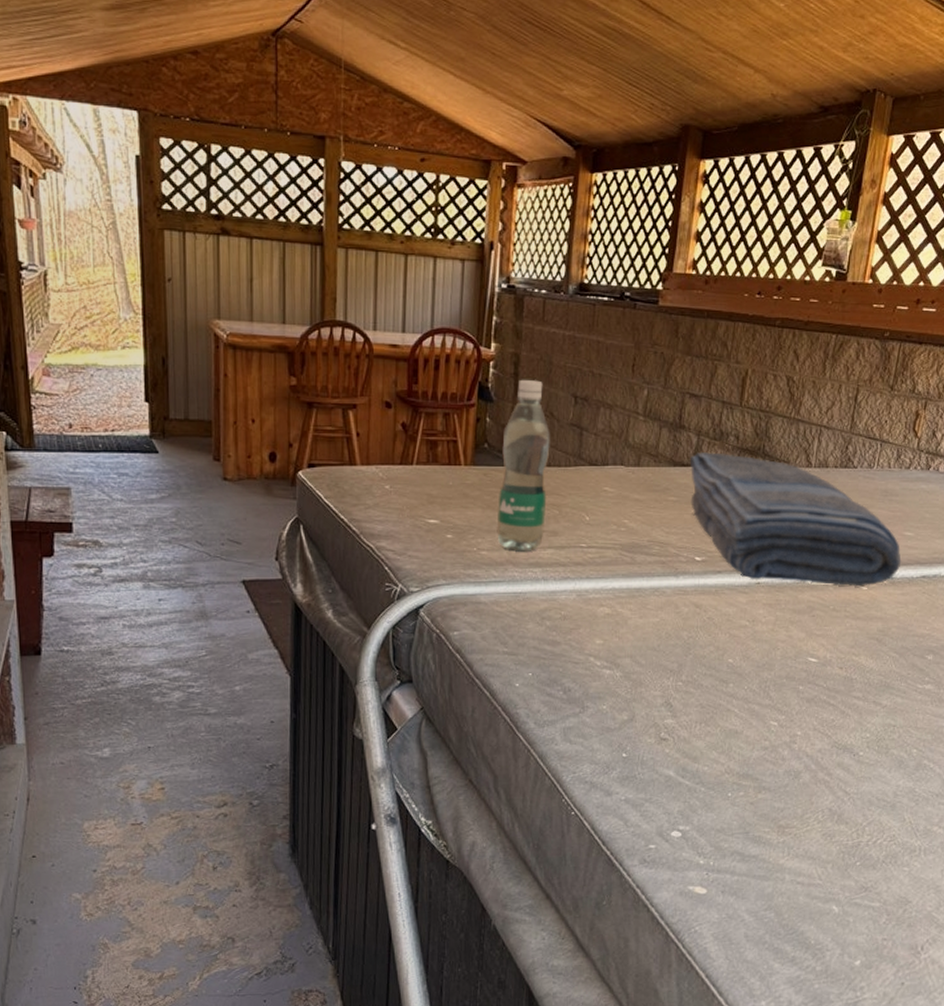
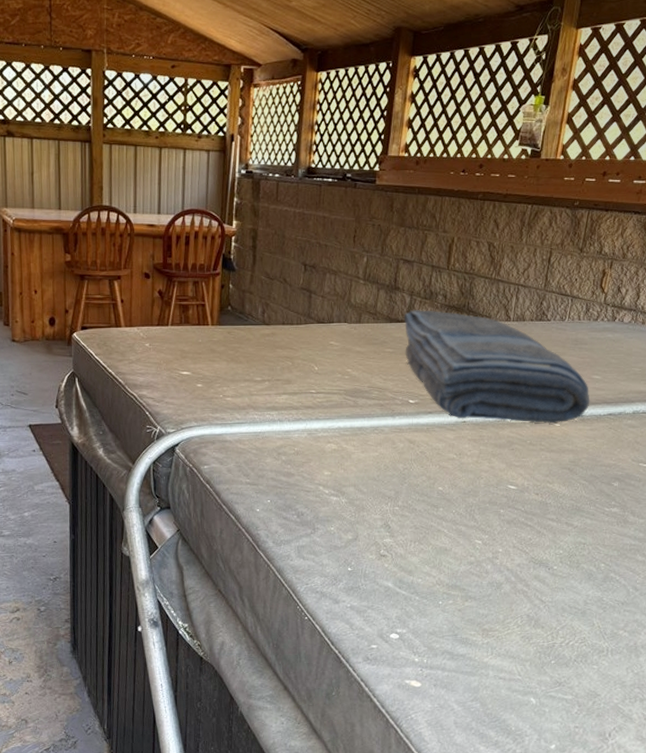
bottle: present [497,379,551,552] -> none [239,251,285,398]

